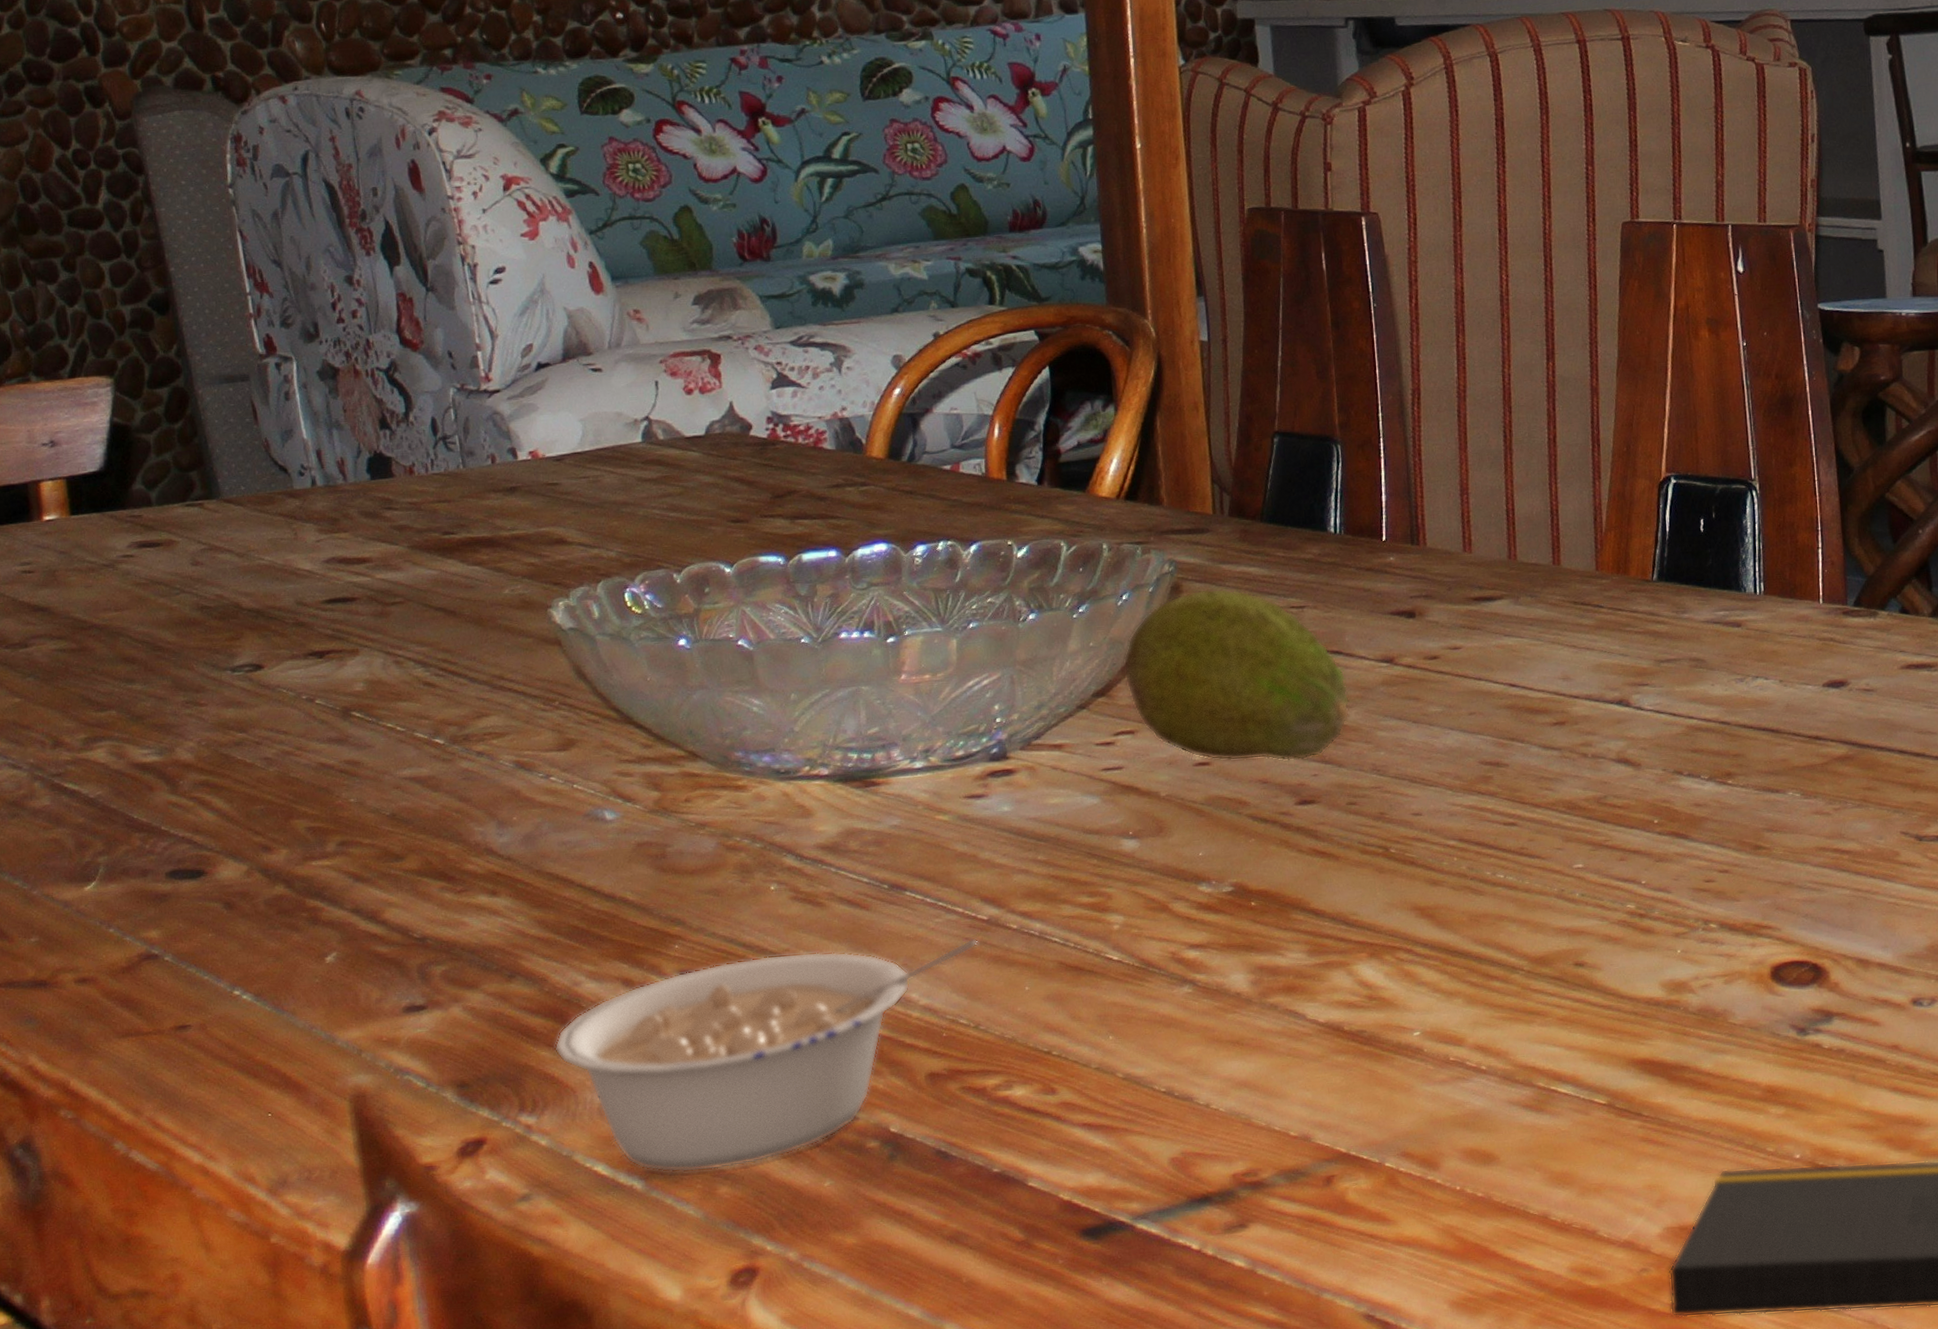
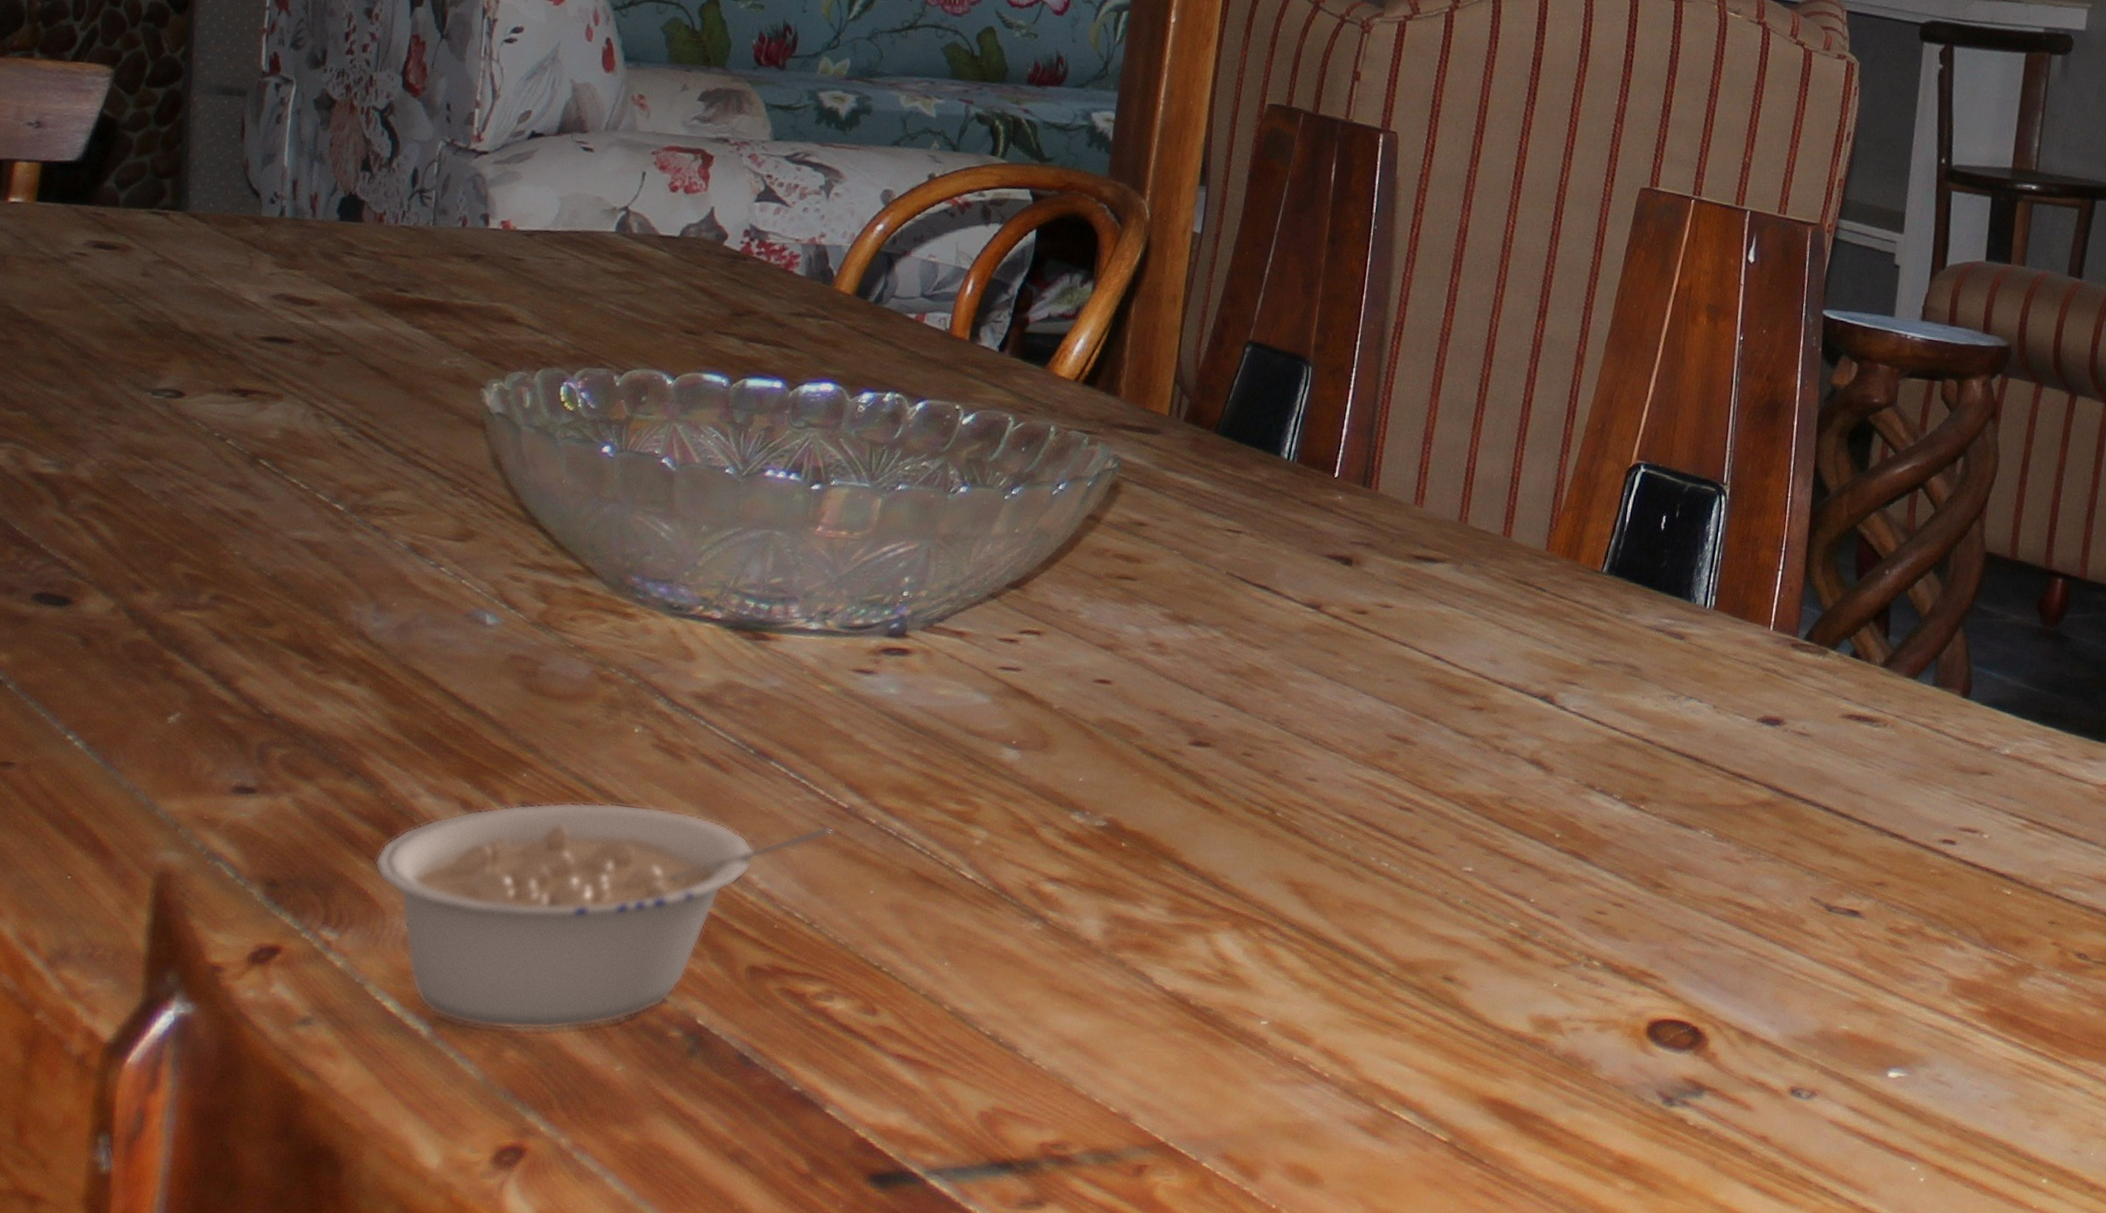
fruit: present [1123,588,1351,762] -> none [1042,493,1269,698]

